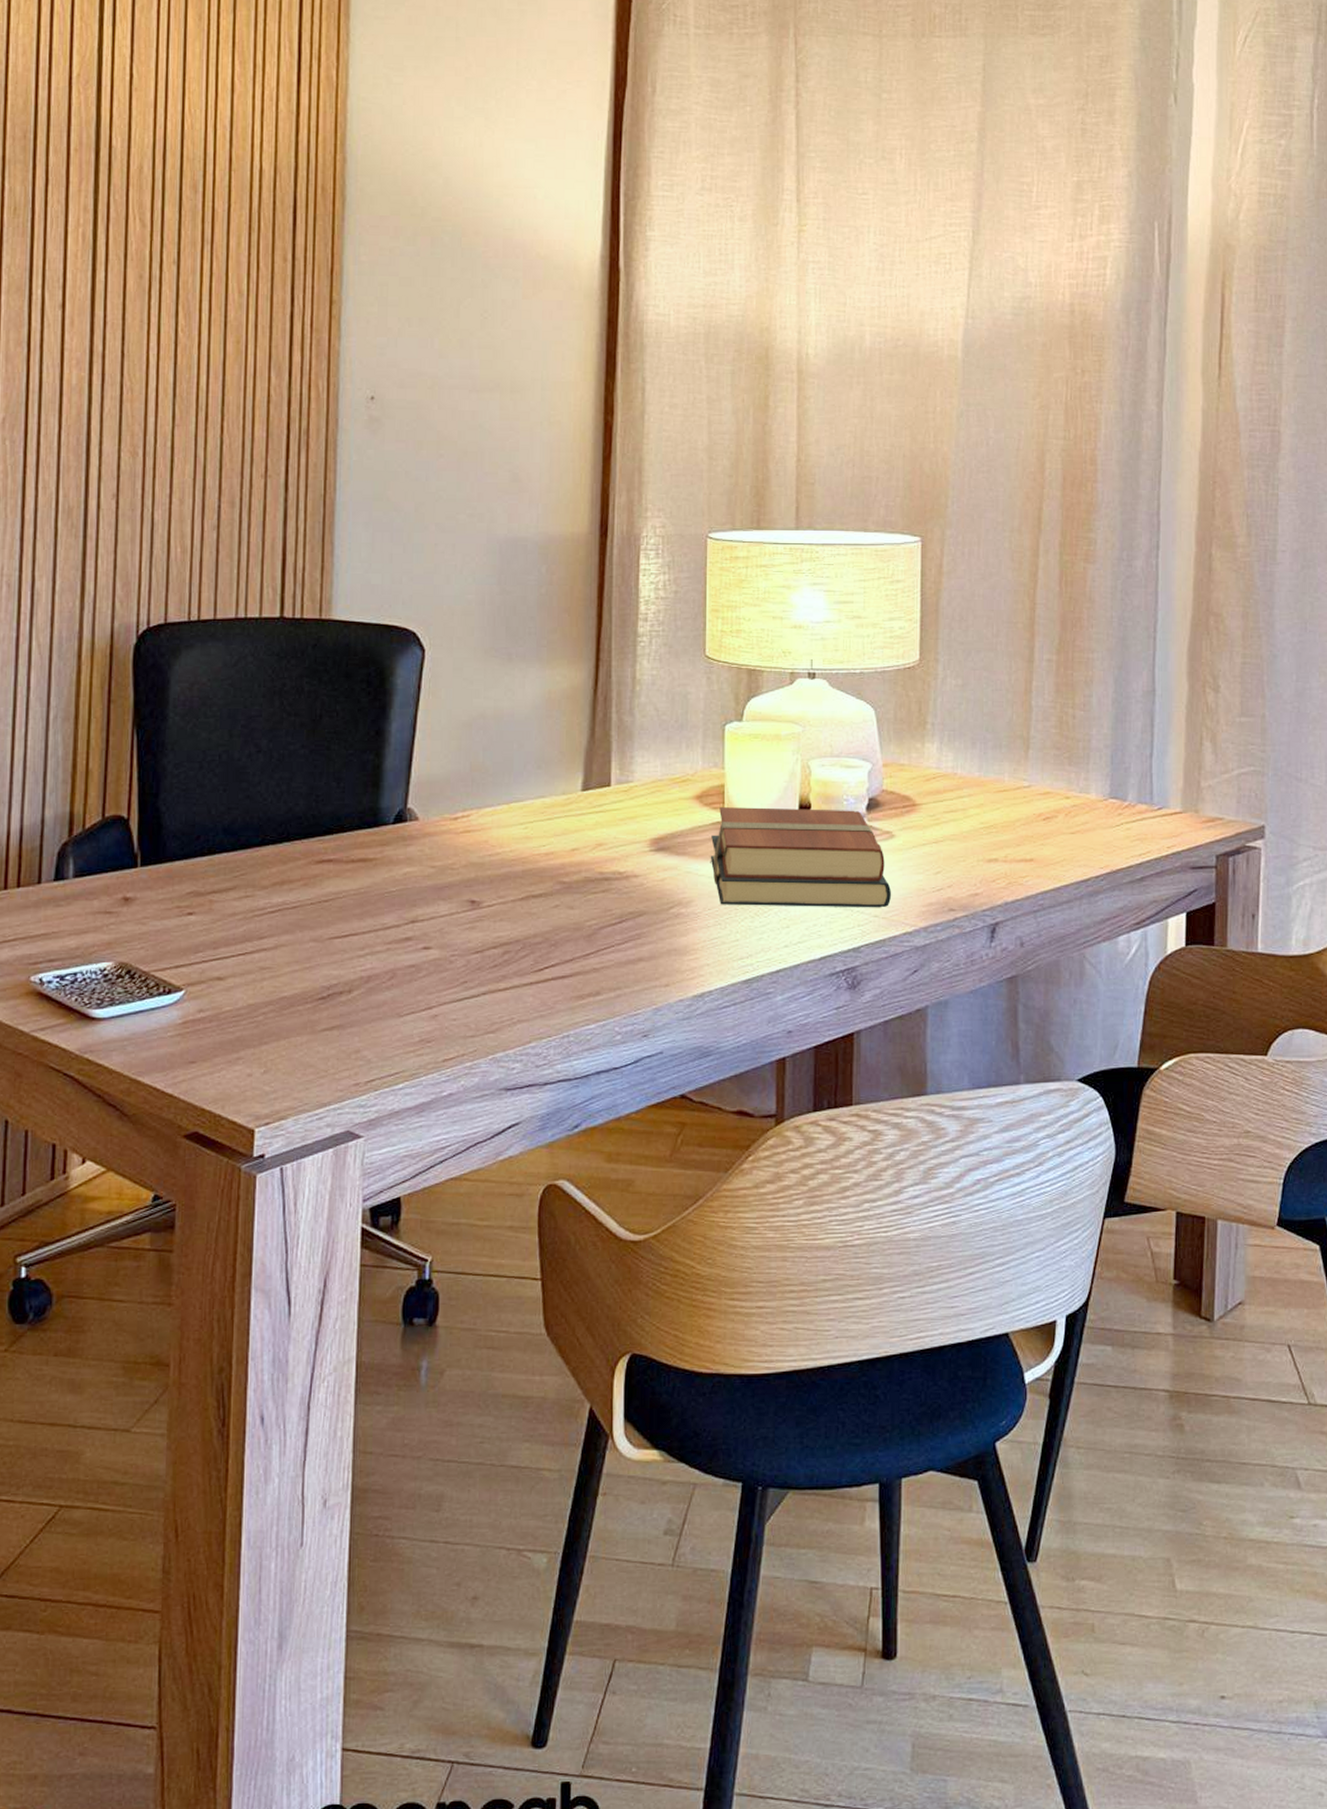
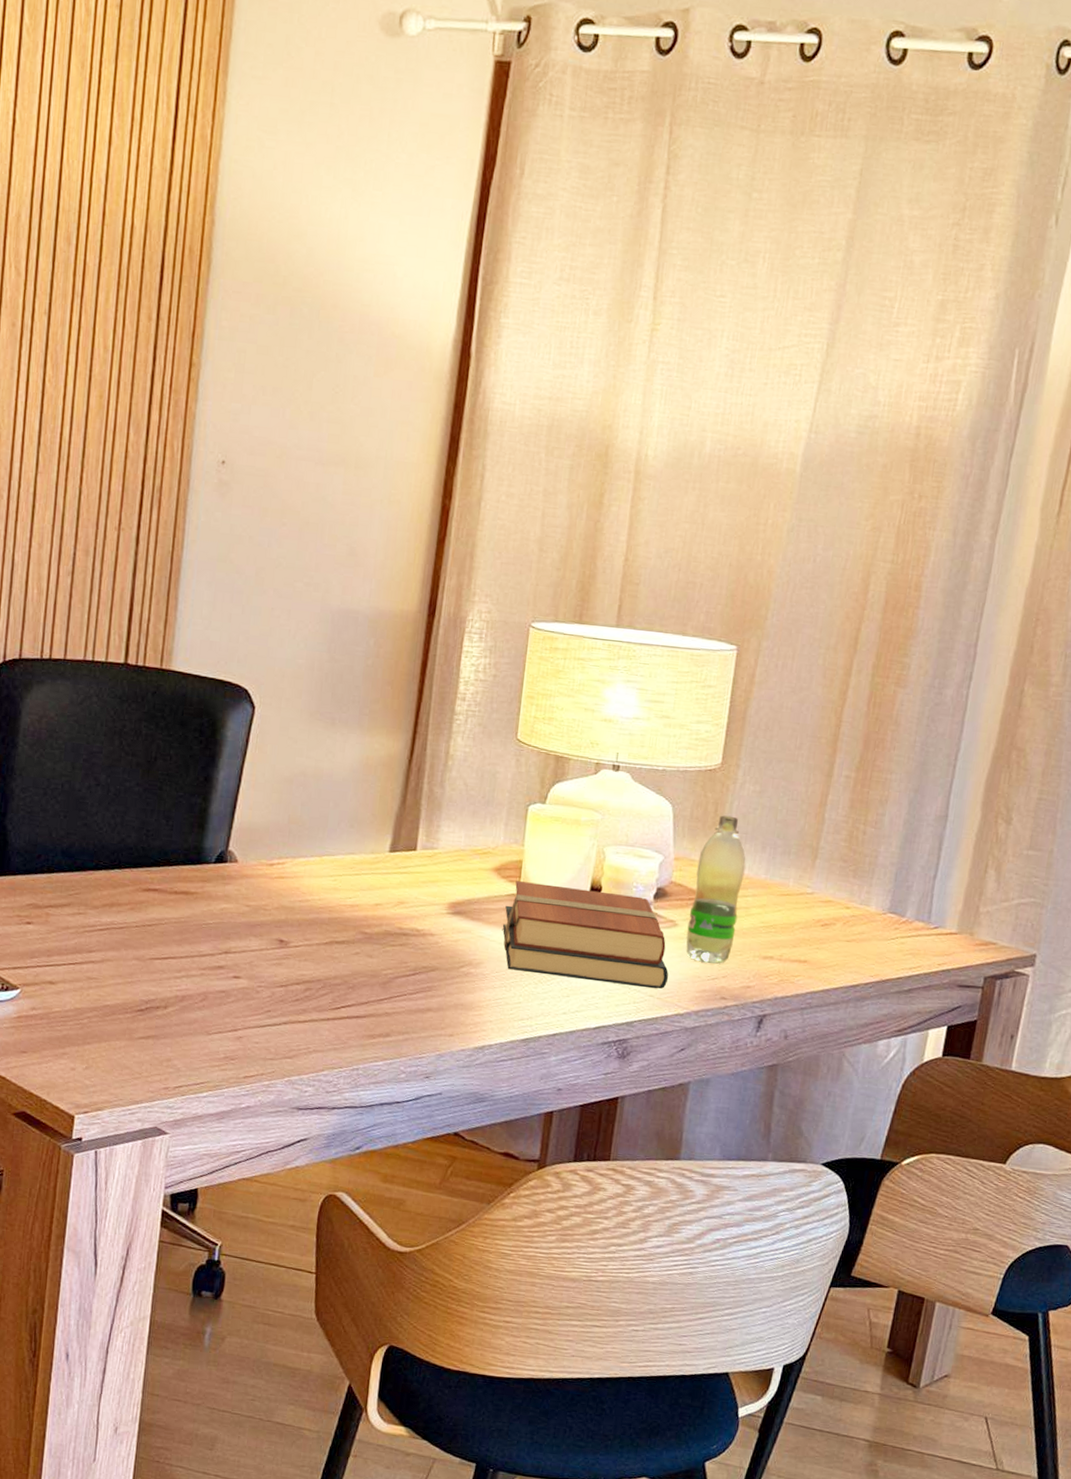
bottle: none [905,714,957,873] -> present [685,815,746,964]

